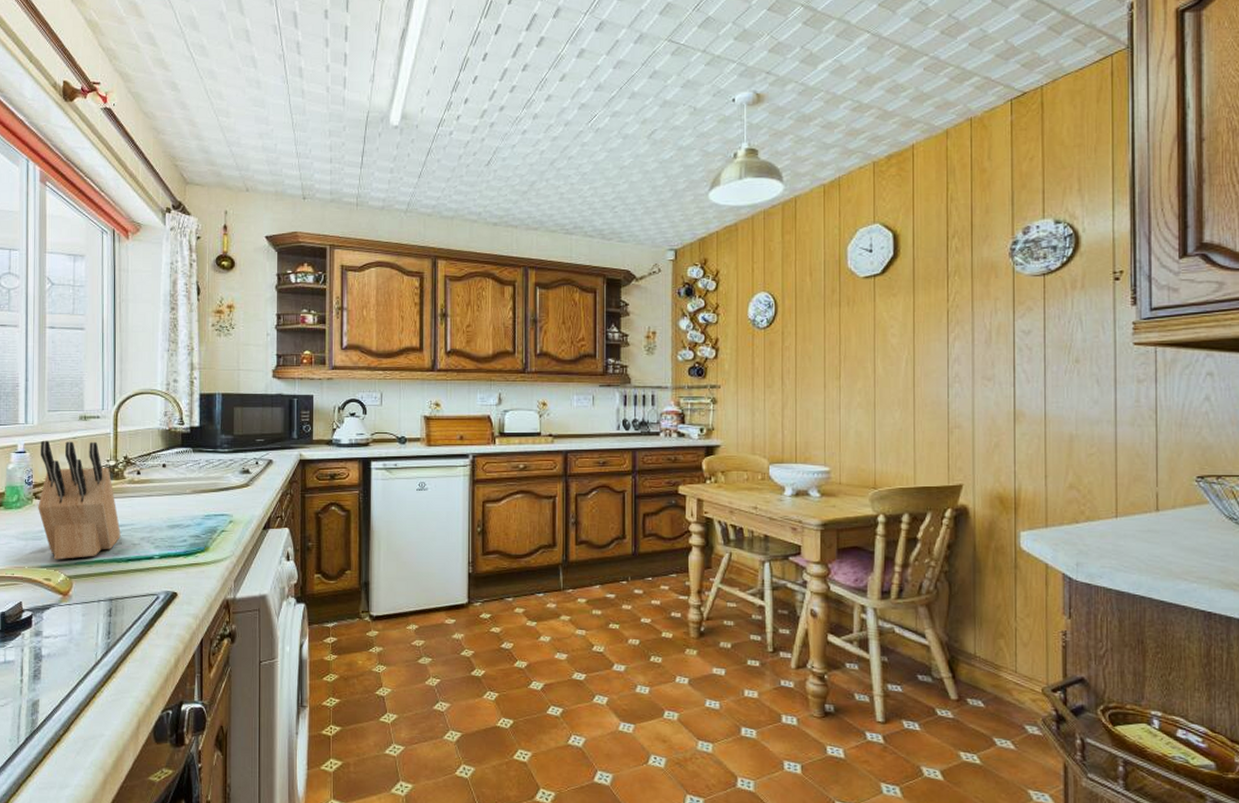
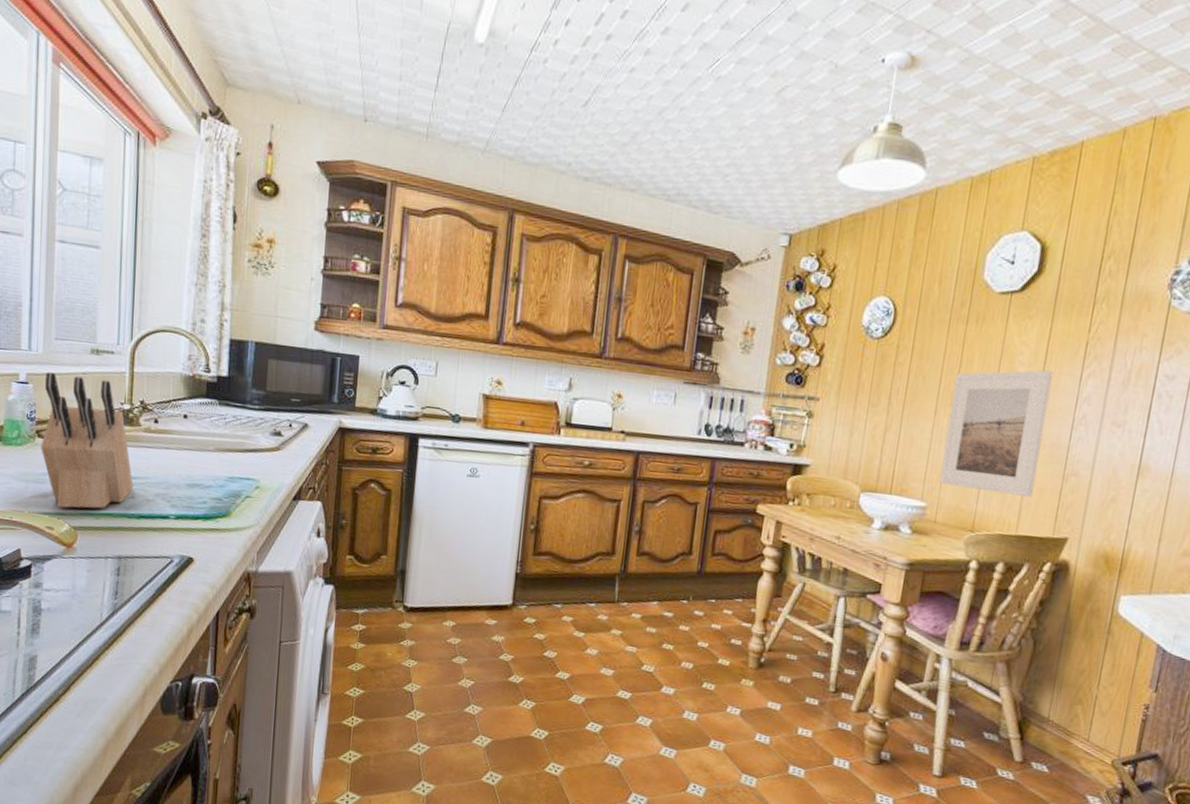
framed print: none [838,339,924,451] -> present [939,370,1054,497]

